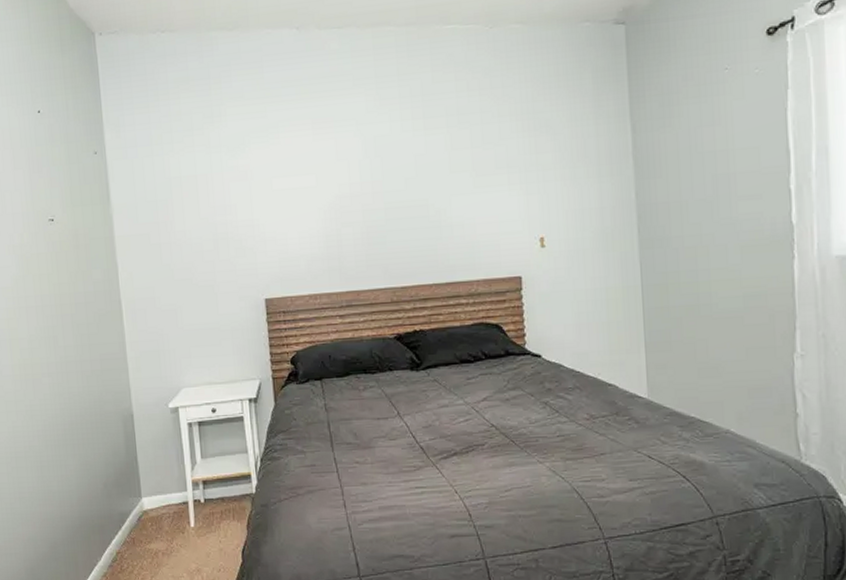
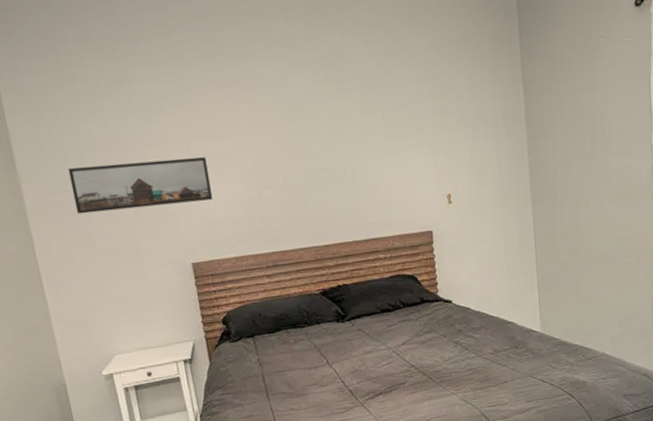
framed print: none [156,192,291,245] -> present [68,157,214,214]

